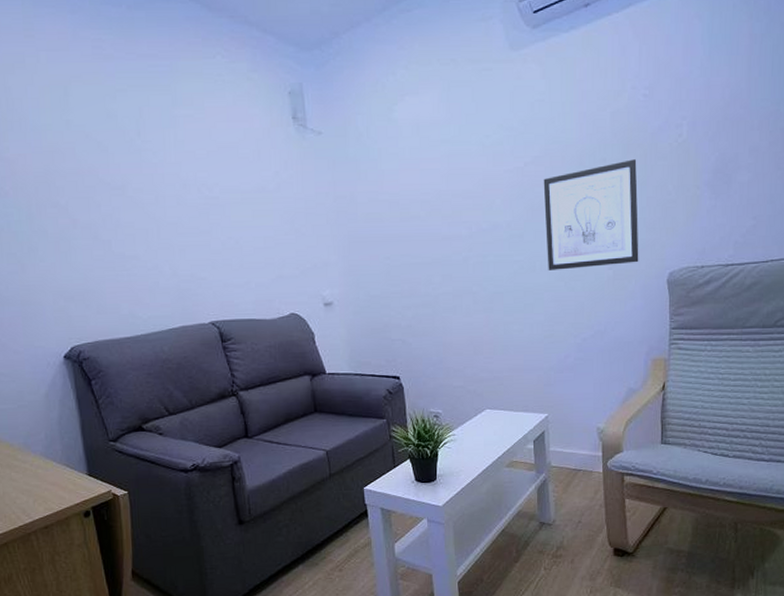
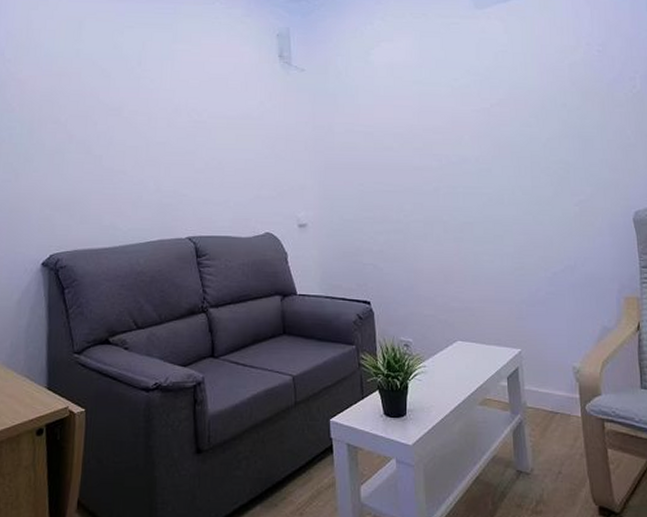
wall art: present [543,159,639,270] -> none [508,106,604,204]

